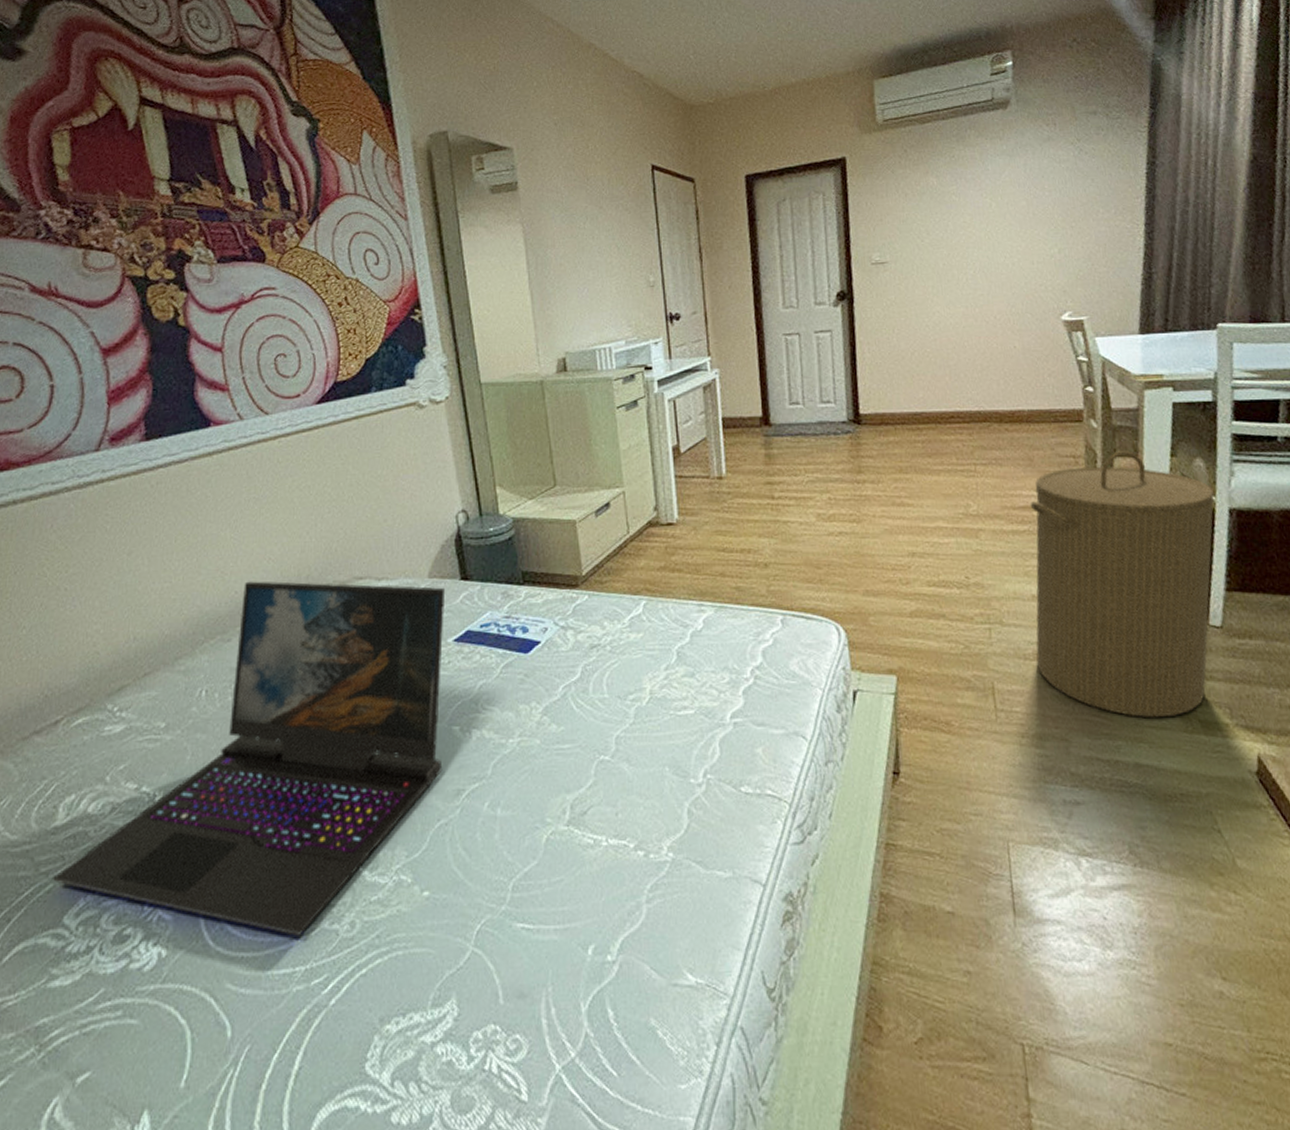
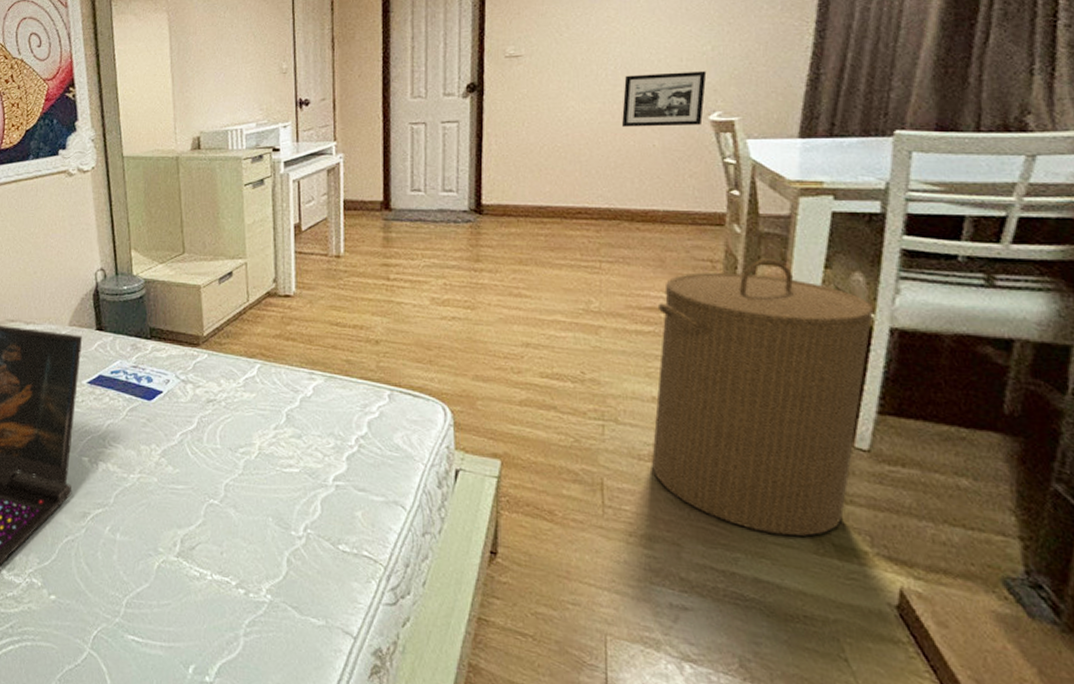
picture frame: none [983,273,1056,330] -> present [621,71,707,127]

